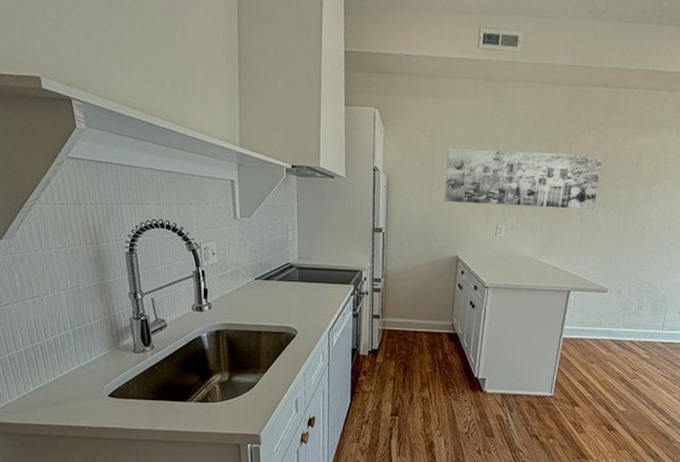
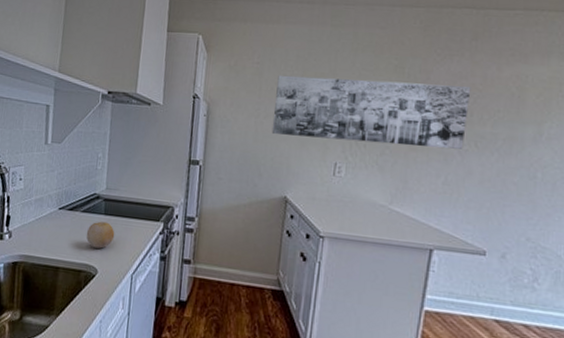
fruit: none [283,288,310,312] -> present [86,221,115,249]

